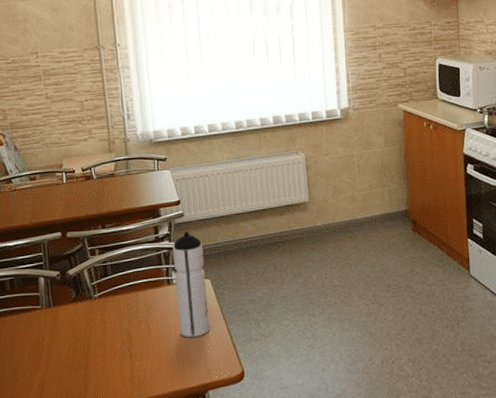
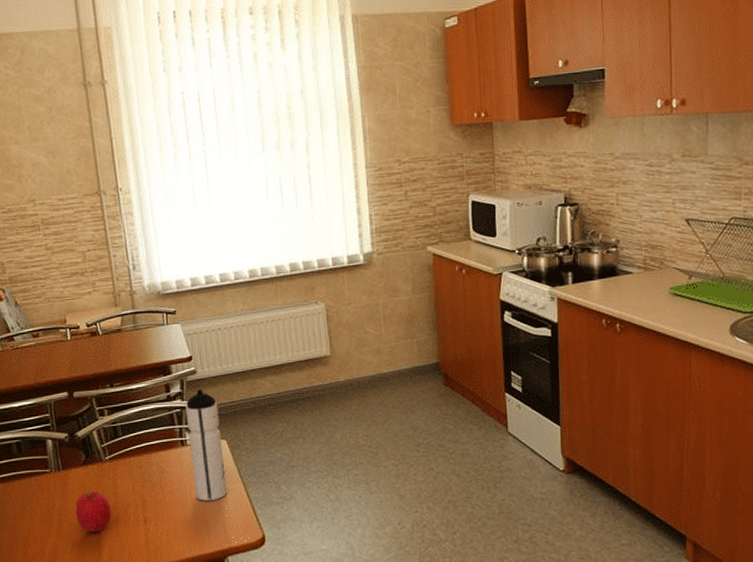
fruit: none [64,326,99,367] -> present [75,490,112,532]

